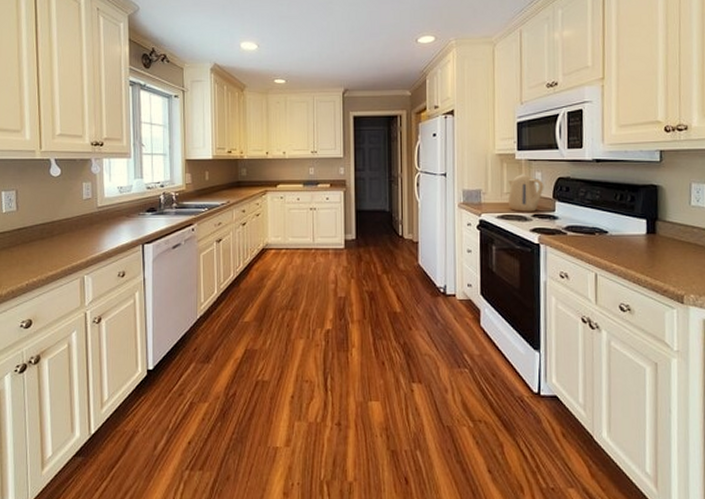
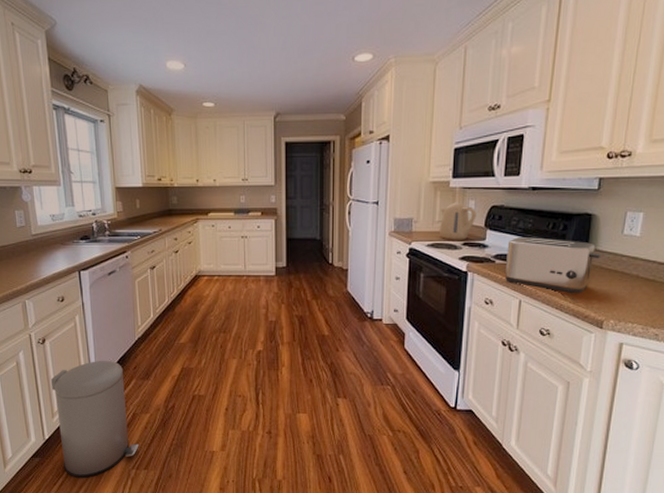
pedal bin: none [103,341,195,482] -> present [50,360,139,479]
toaster: none [577,209,671,267] -> present [504,237,600,294]

